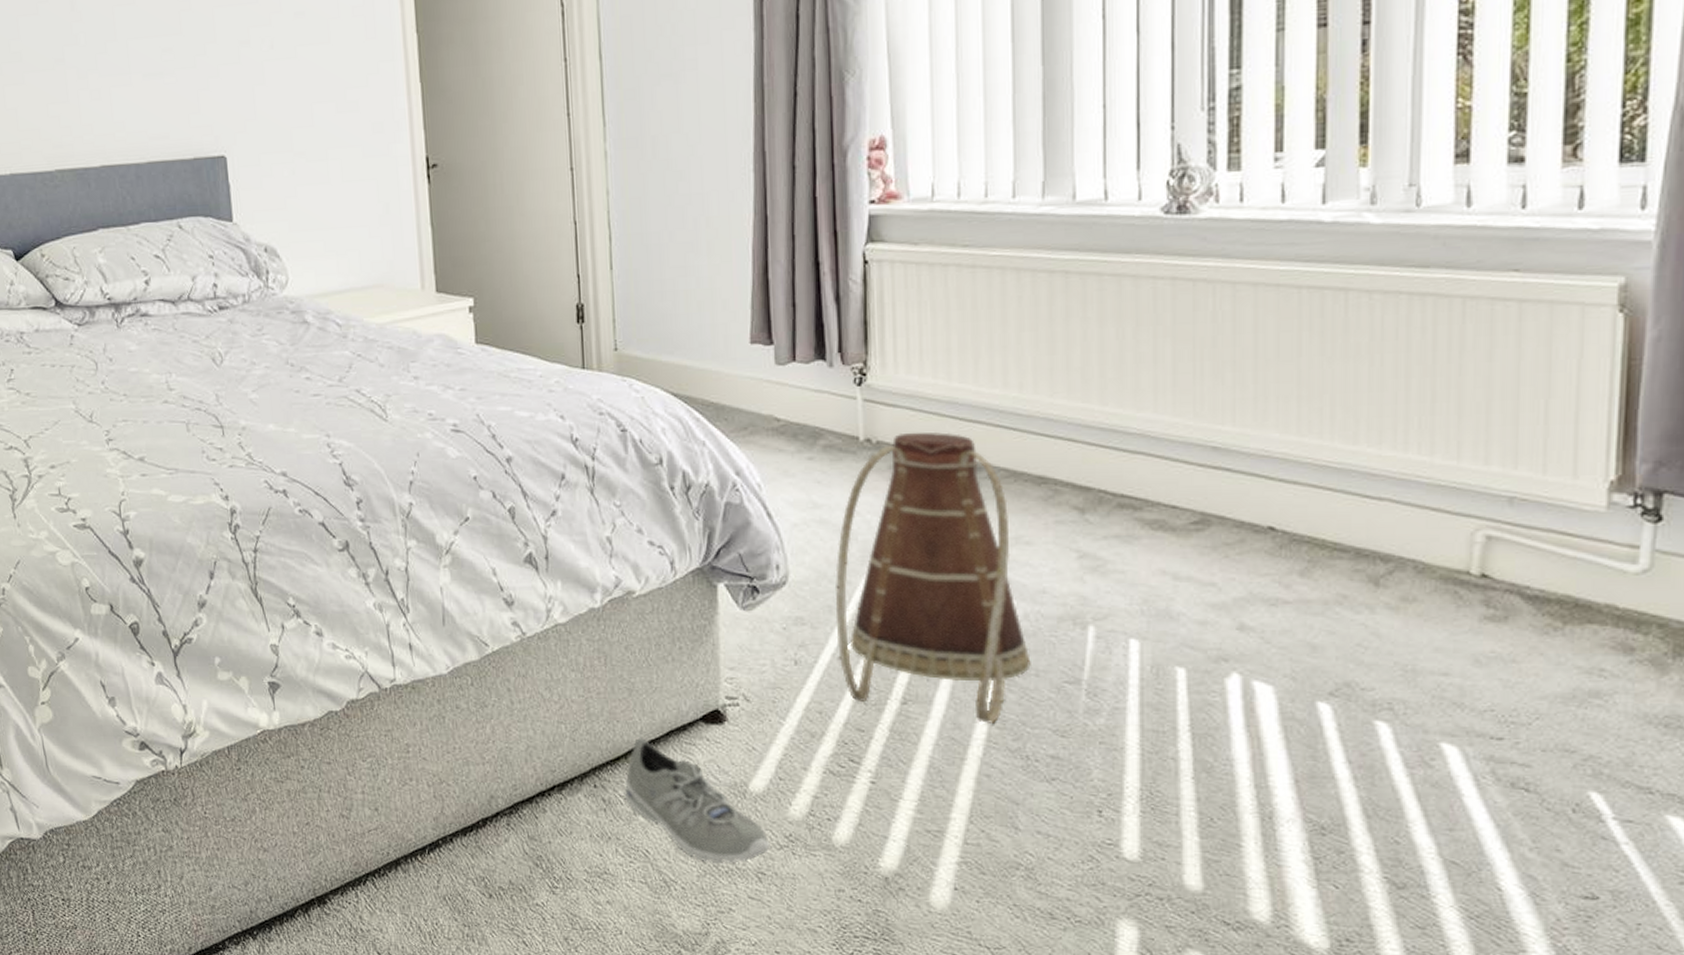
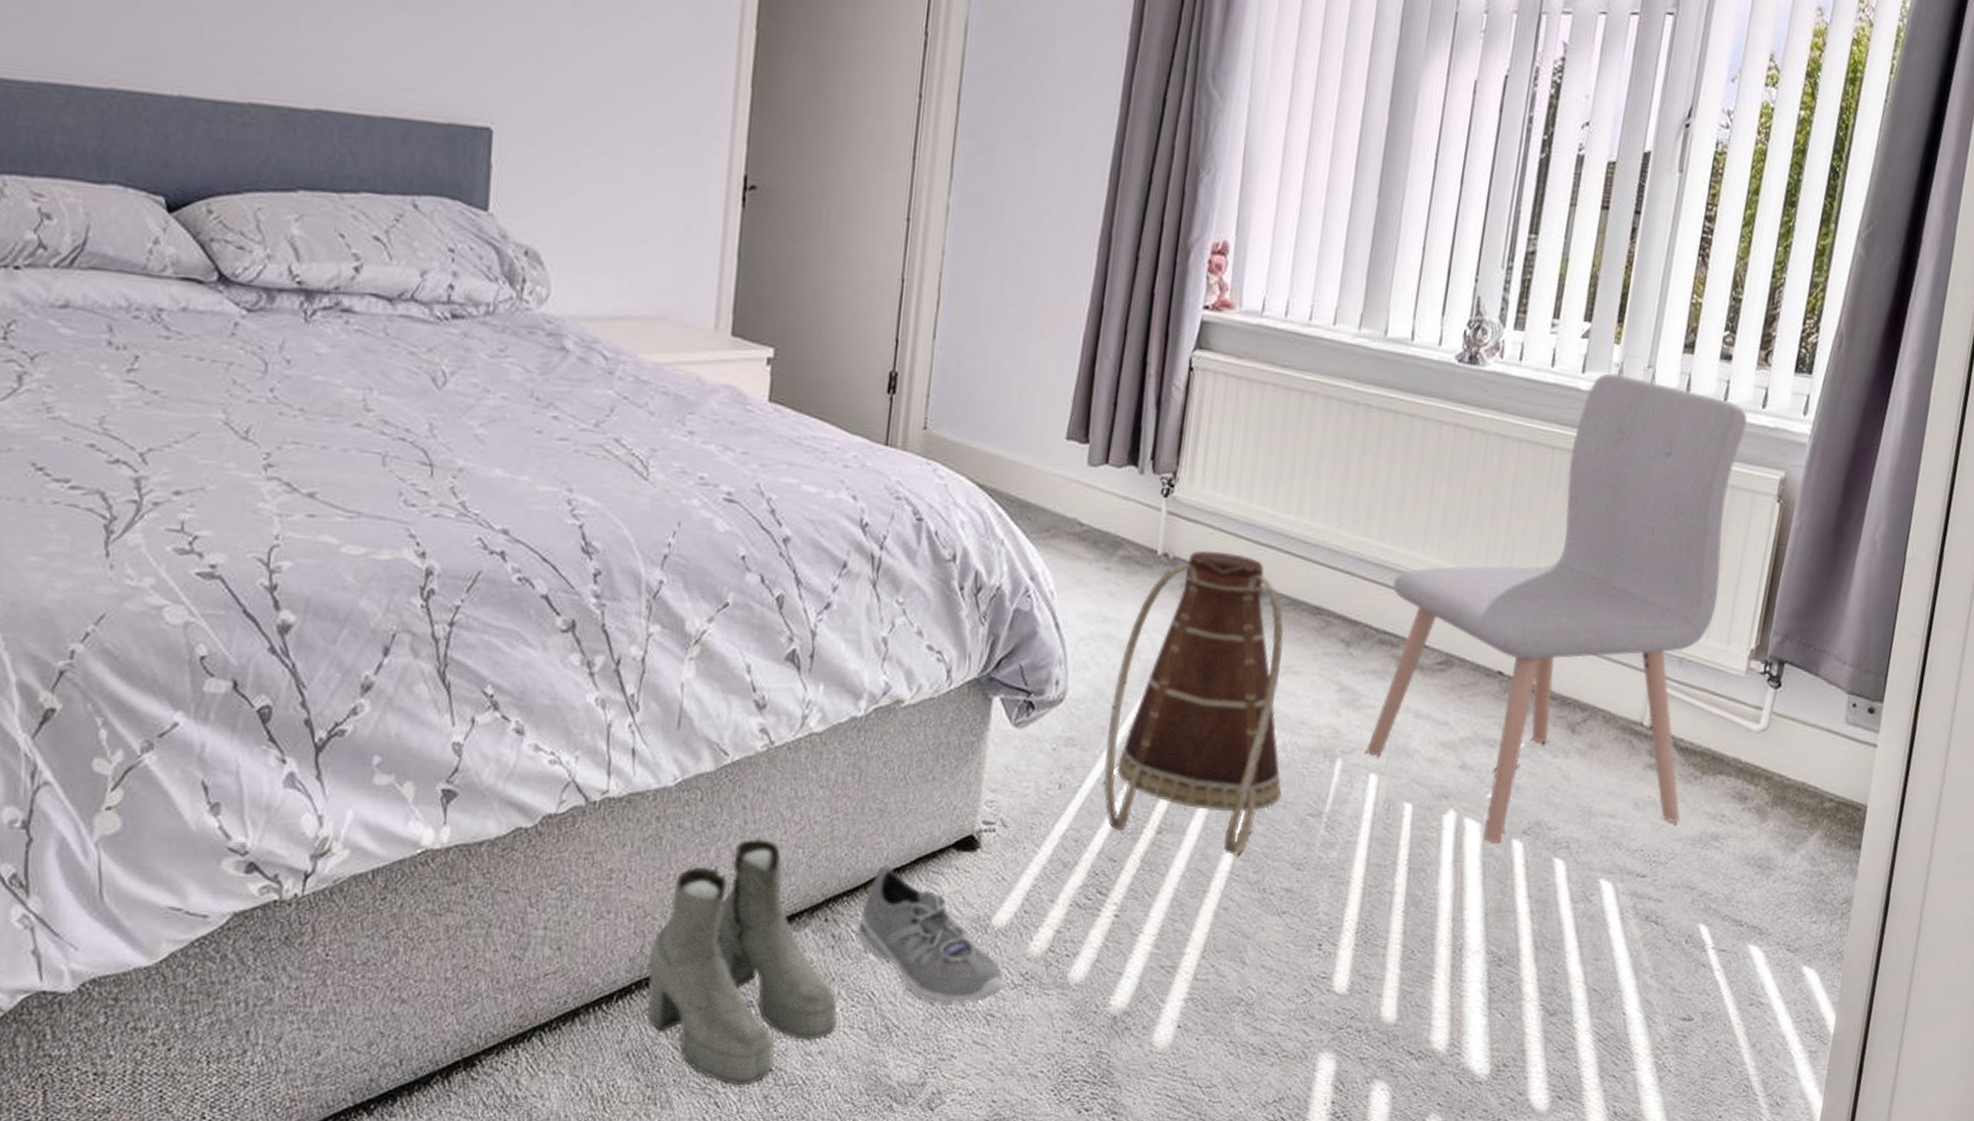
boots: none [449,716,620,929] -> present [648,838,838,1086]
chair: none [1121,198,1560,706] -> present [1366,373,1748,843]

